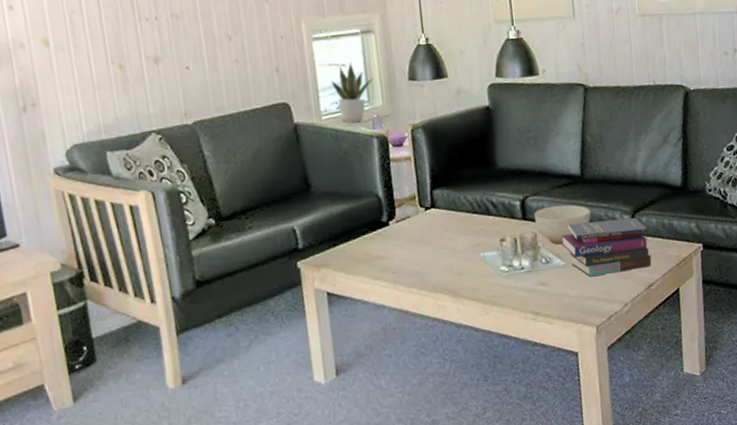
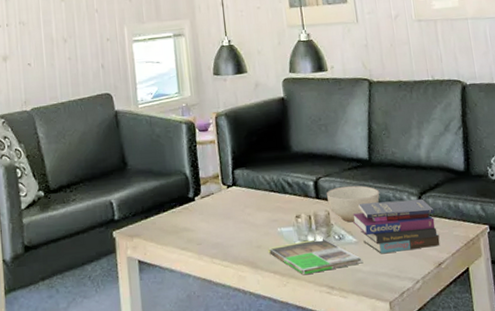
potted plant: present [330,62,374,123] -> none [147,60,183,111]
magazine: none [470,261,570,302] -> present [268,237,362,275]

